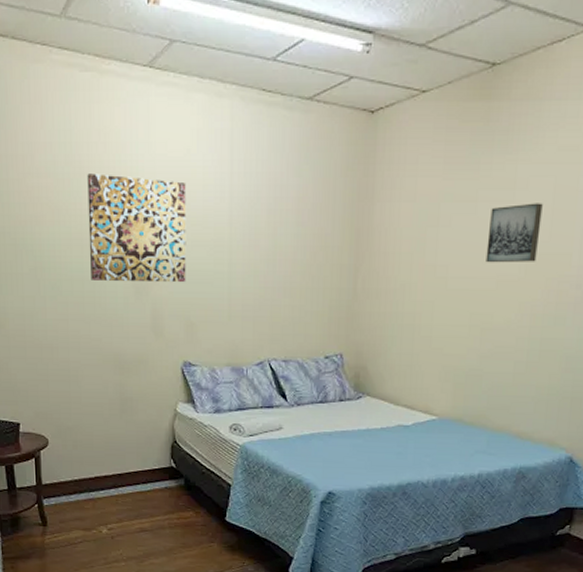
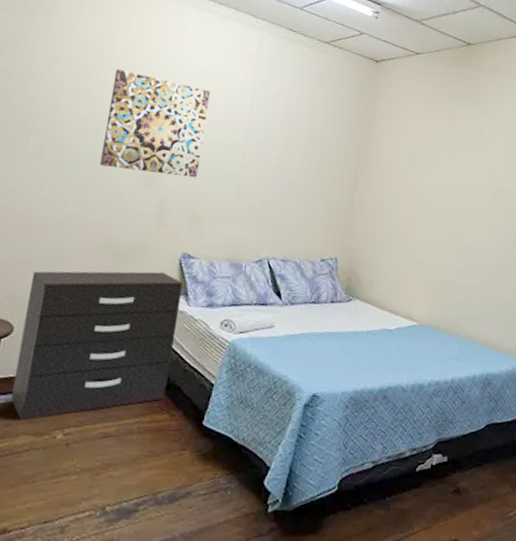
dresser: none [53,382,189,519] -> present [11,271,183,421]
wall art: present [486,203,543,263] -> none [461,148,504,195]

